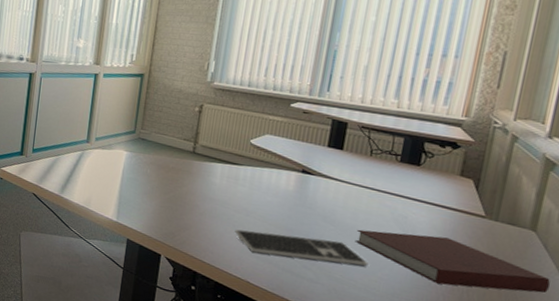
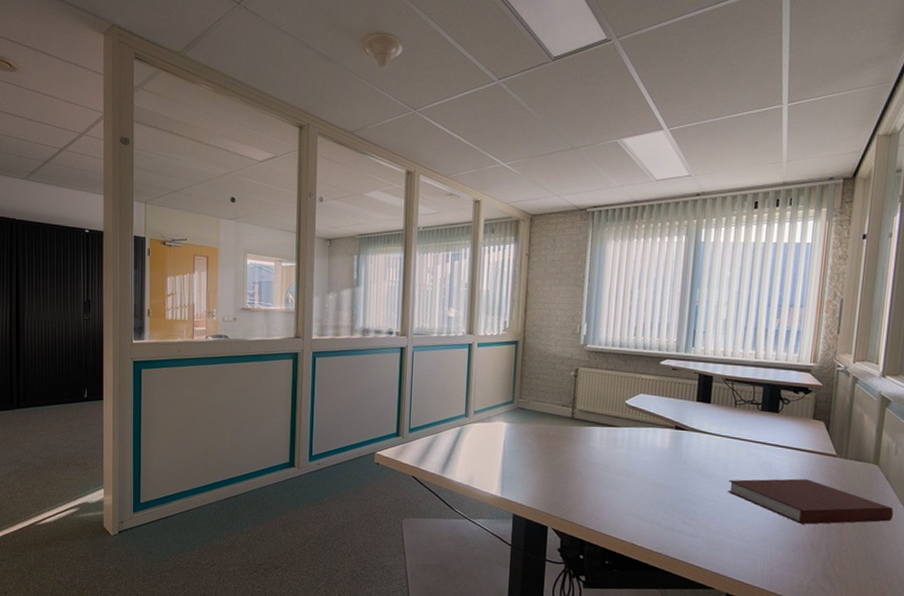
keyboard: present [235,229,369,266] -> none [617,492,741,515]

